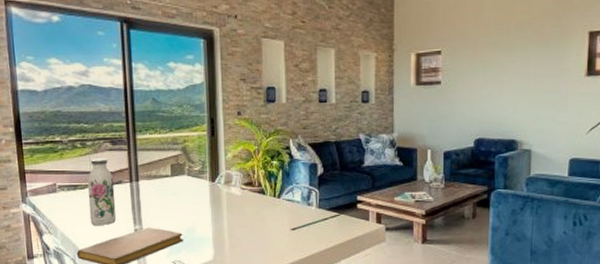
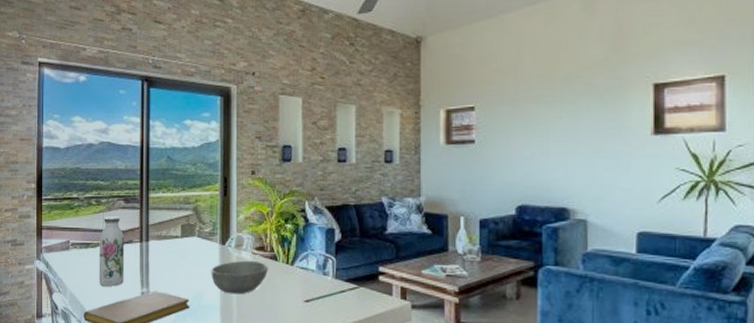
bowl: none [202,195,257,227] -> present [211,260,268,295]

